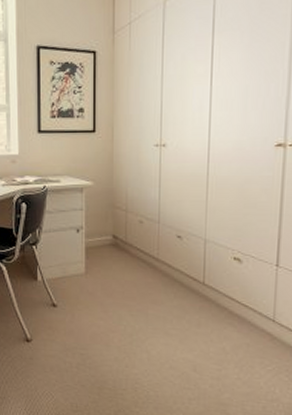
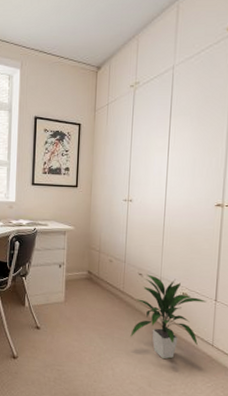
indoor plant: none [168,236,266,339] -> present [130,274,207,359]

